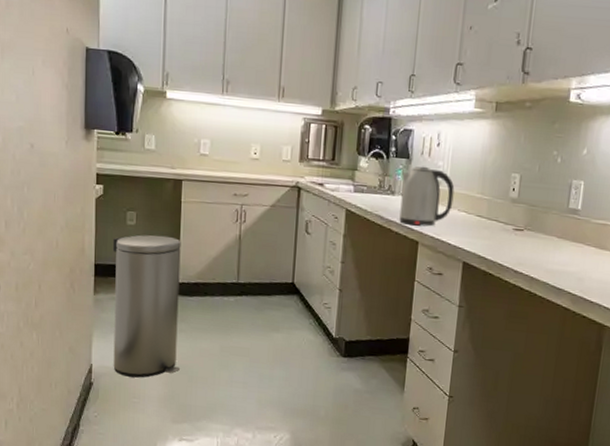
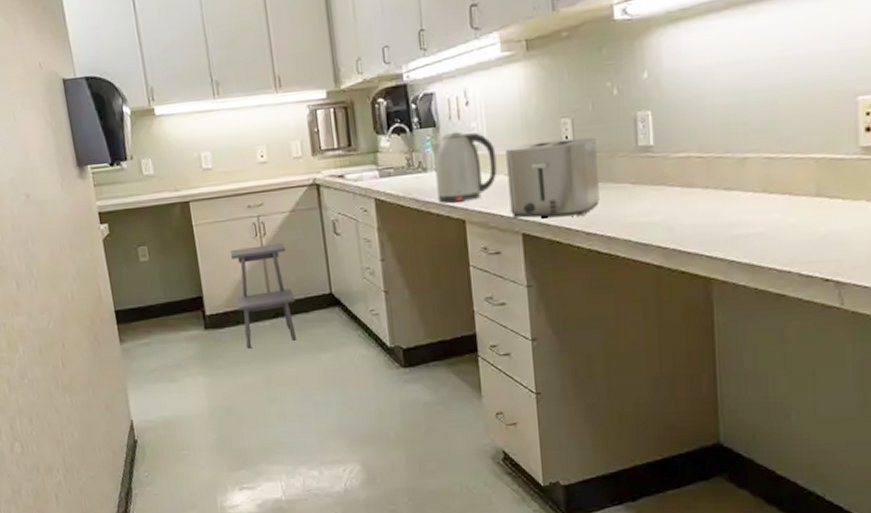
pedal bin: present [112,234,181,378] -> none [128,266,226,428]
step stool: none [208,229,261,319] -> present [230,243,297,349]
toaster: none [457,187,536,256] -> present [506,137,600,219]

